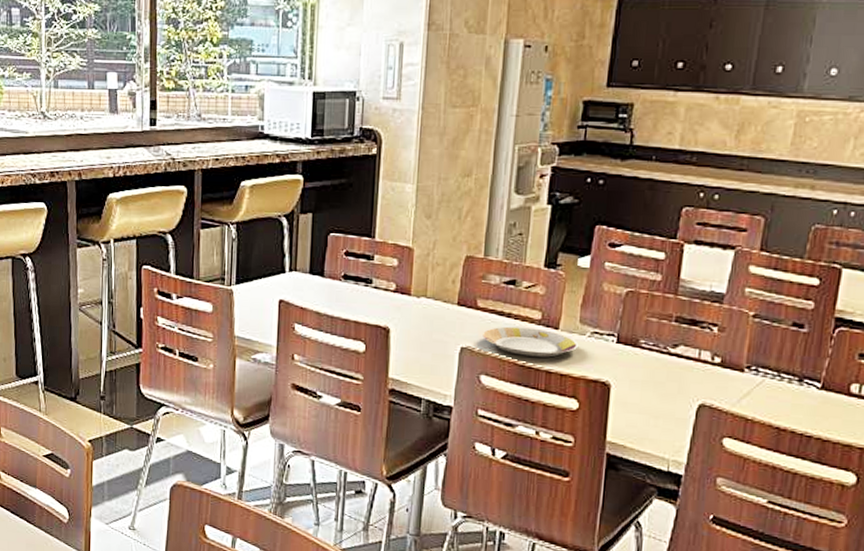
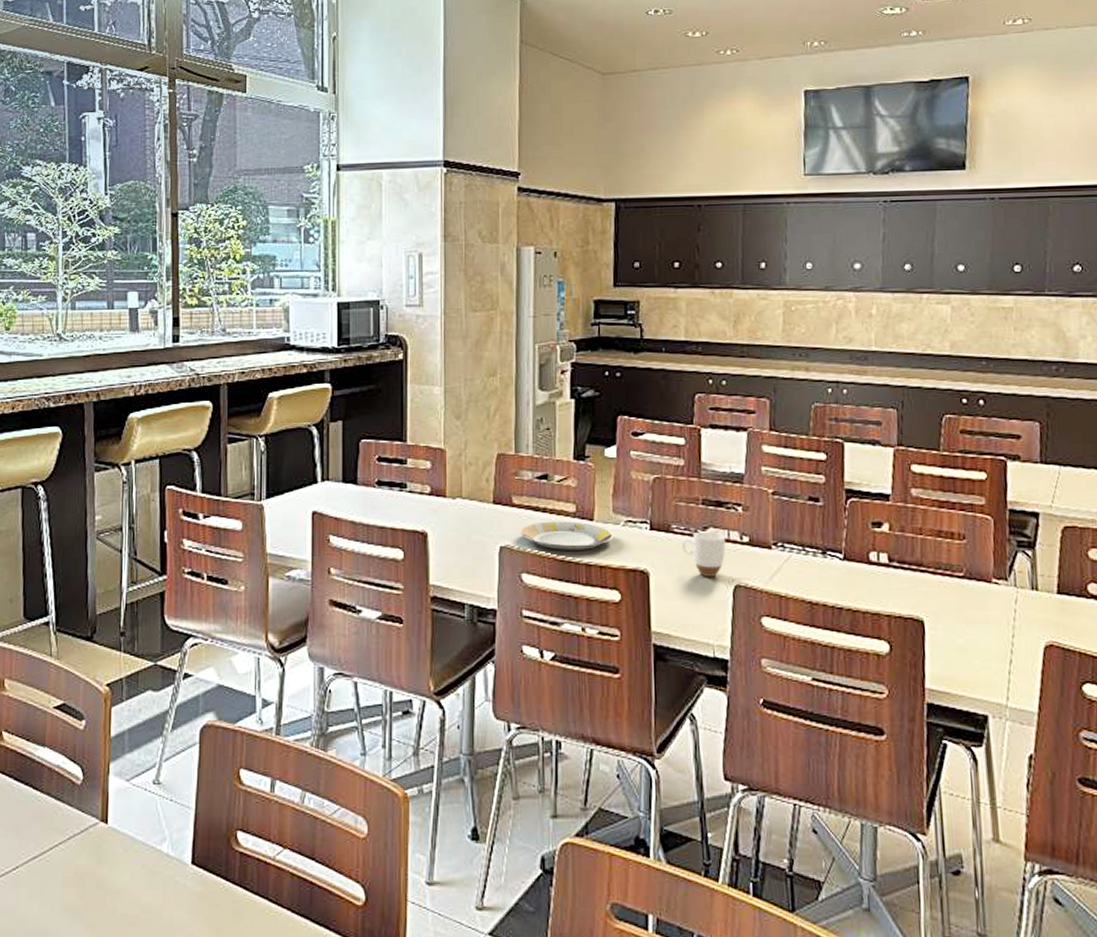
mug: none [647,348,696,395] -> present [681,531,726,577]

